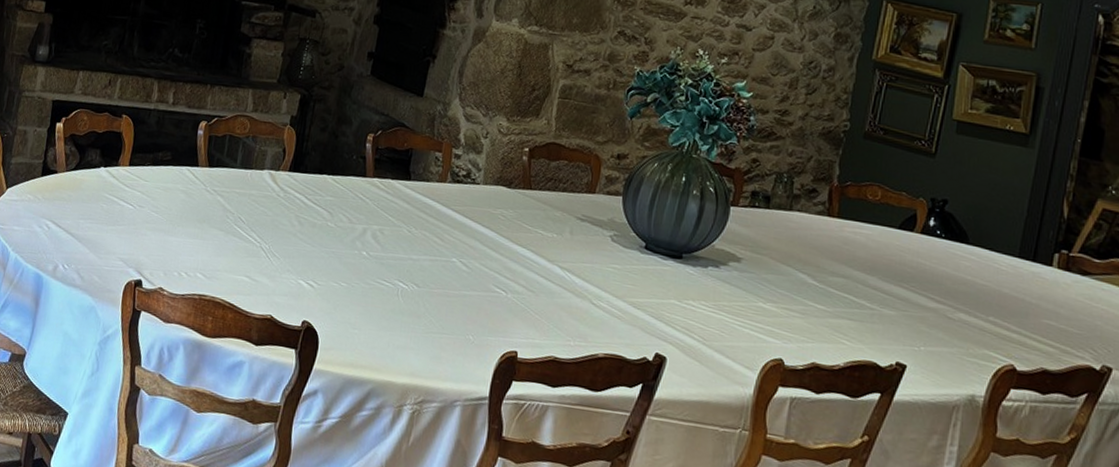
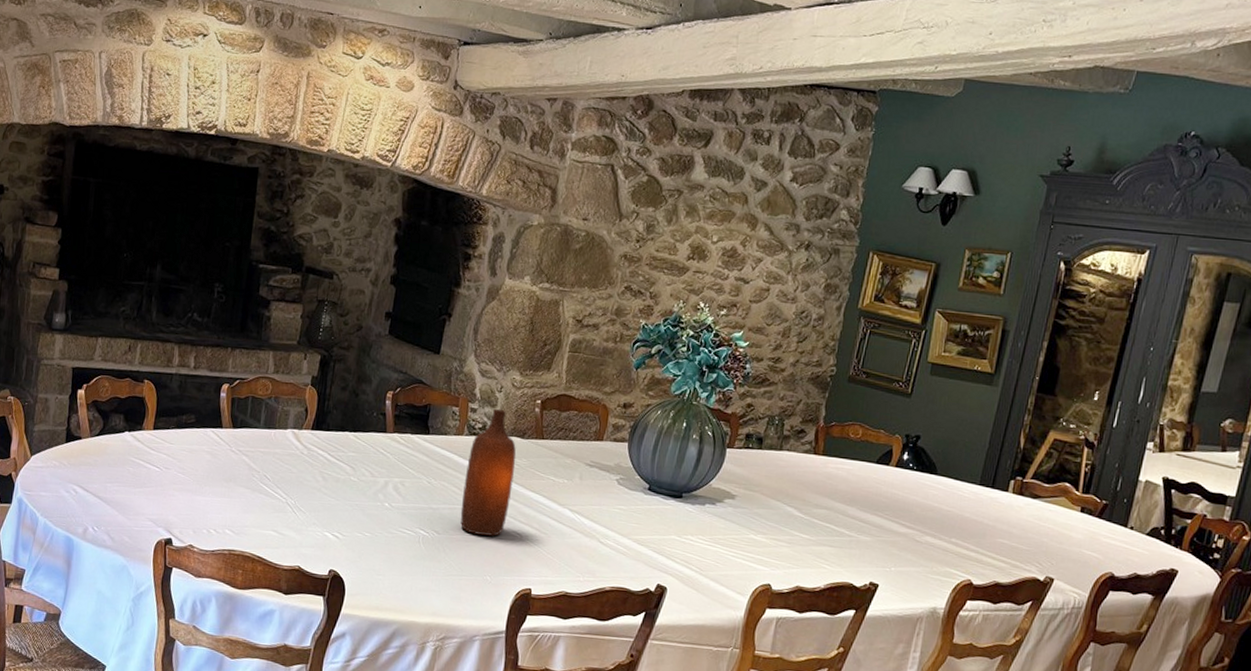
bottle: none [442,155,502,292] -> present [460,408,516,536]

